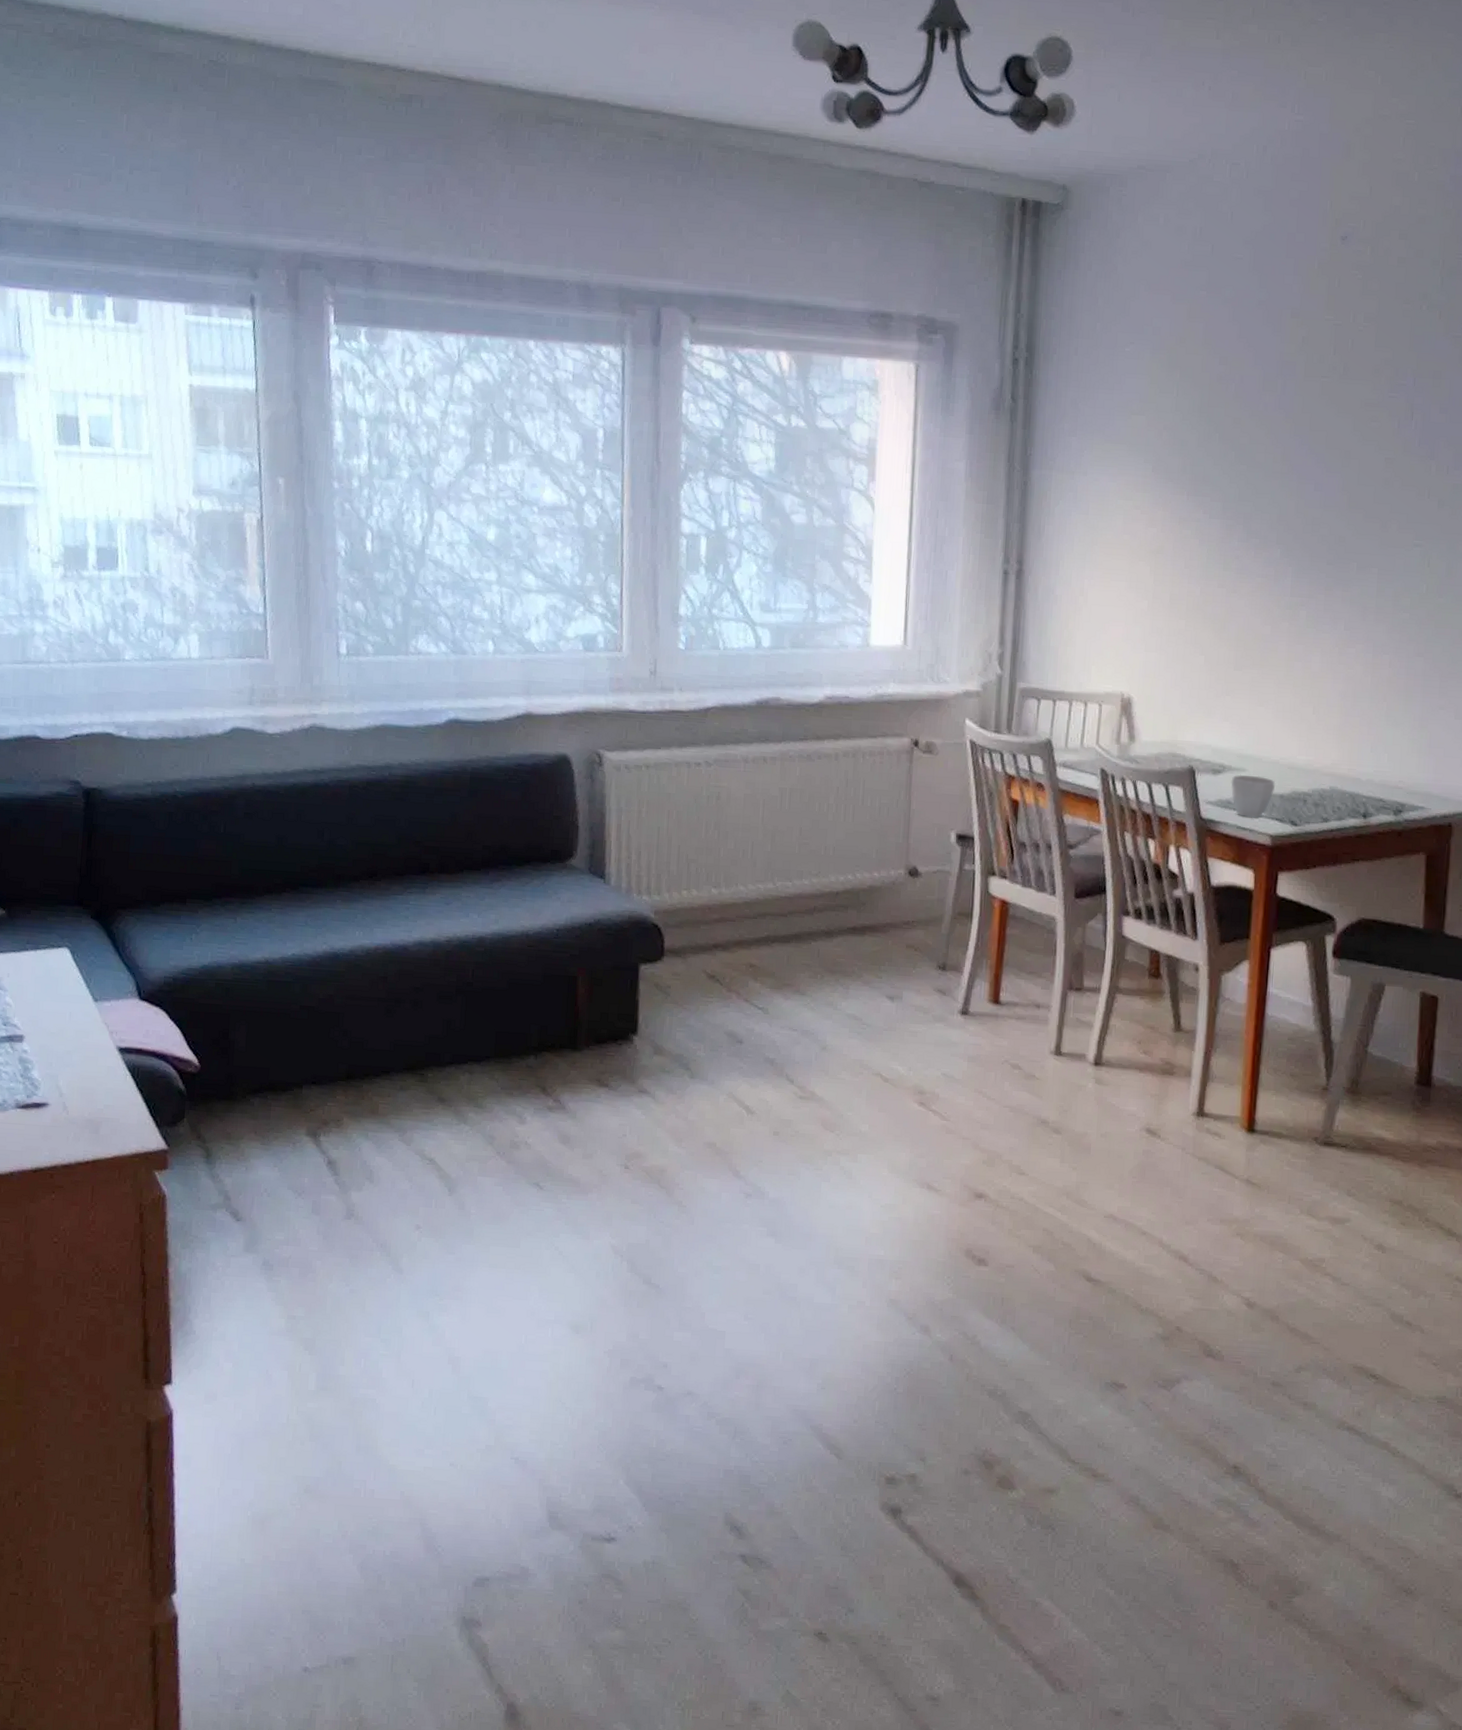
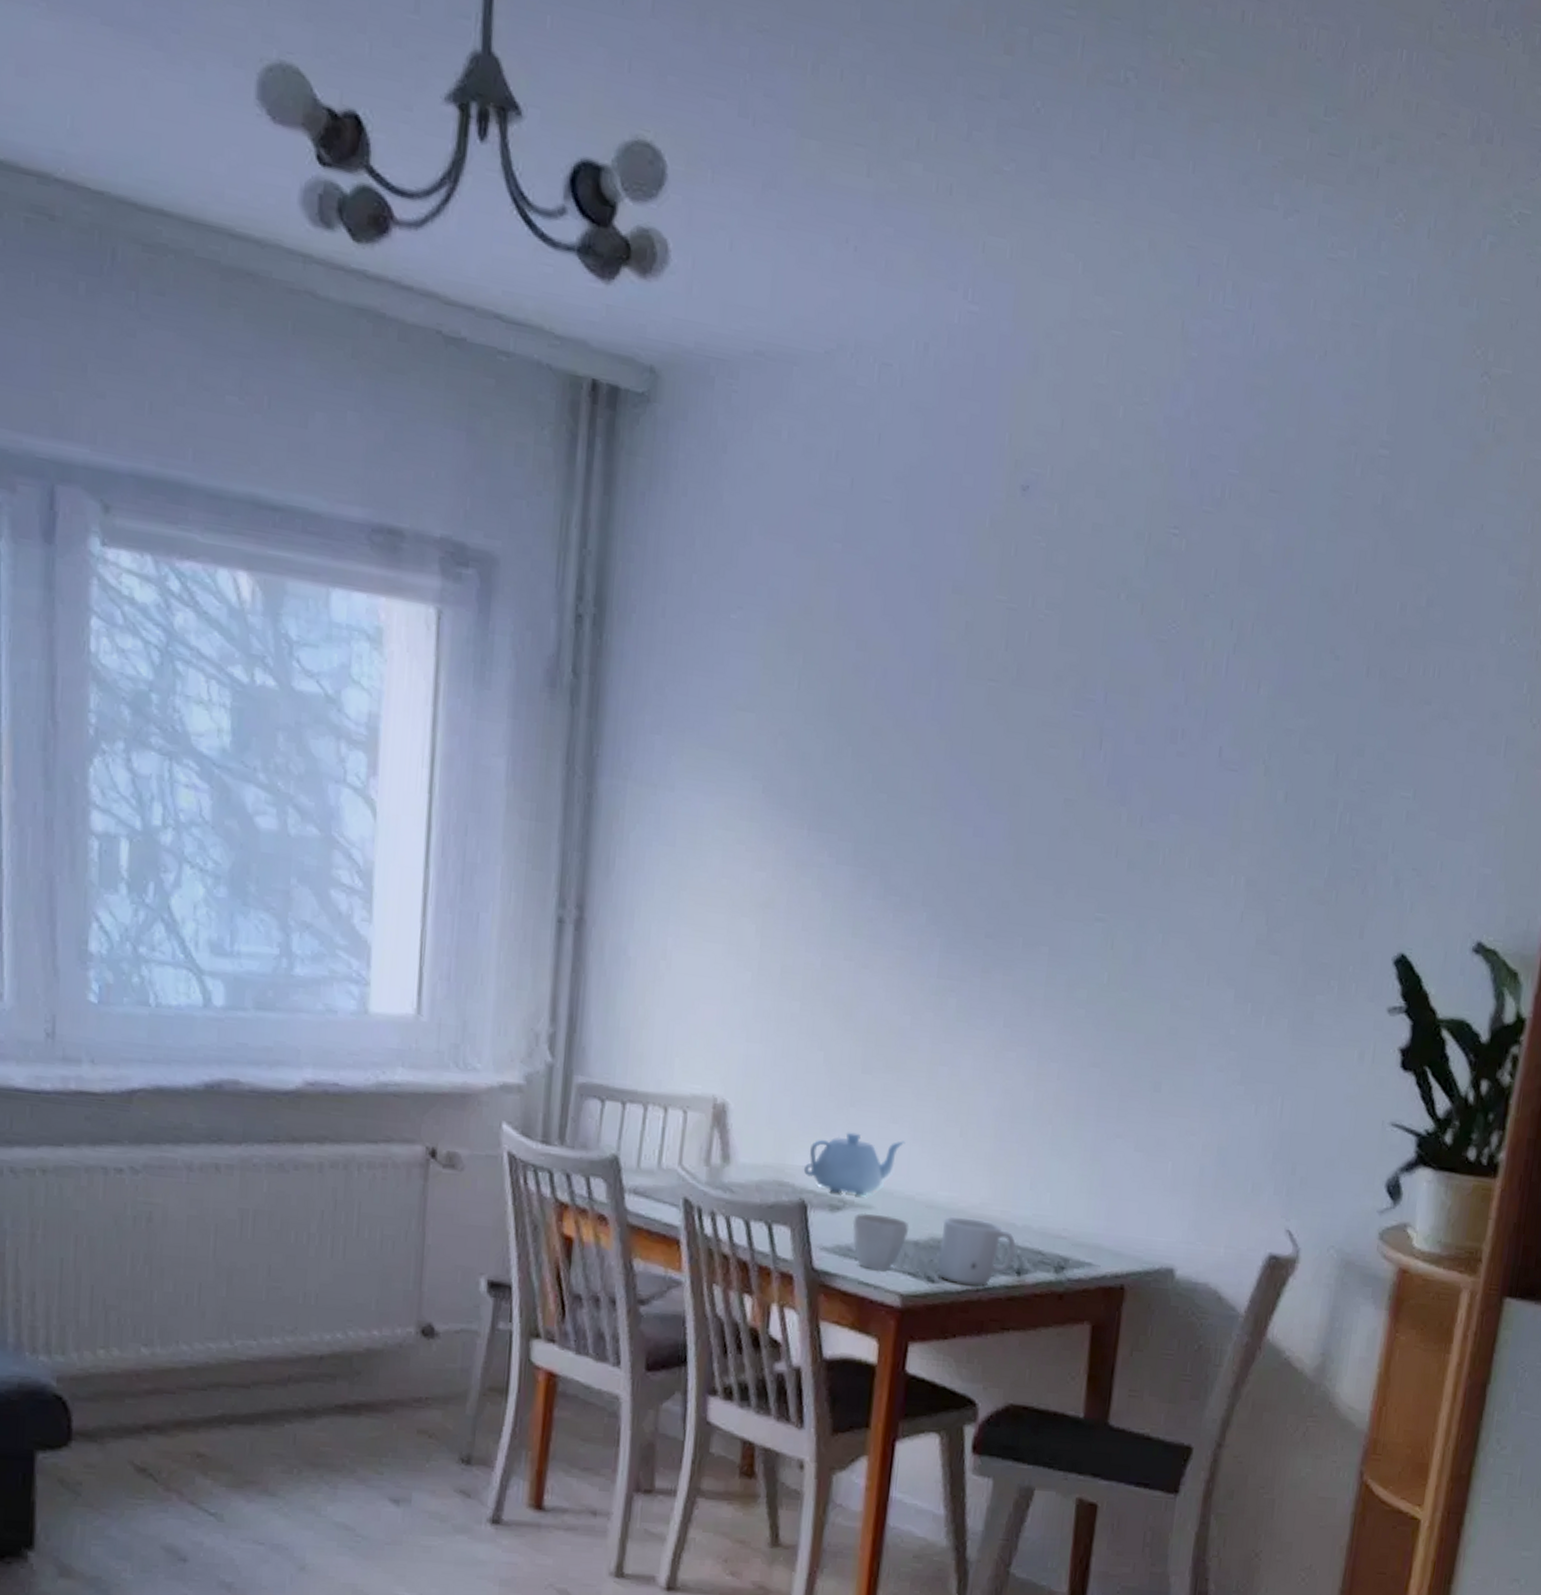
teapot: none [1191,714,1270,762] -> present [803,1132,906,1197]
mug: none [1299,774,1362,827] -> present [938,1216,1016,1286]

